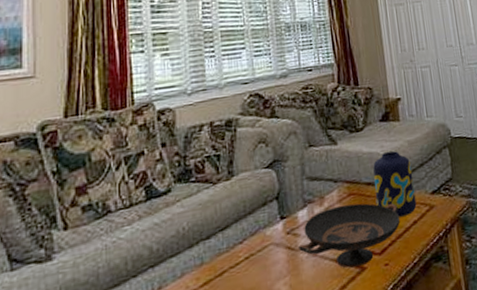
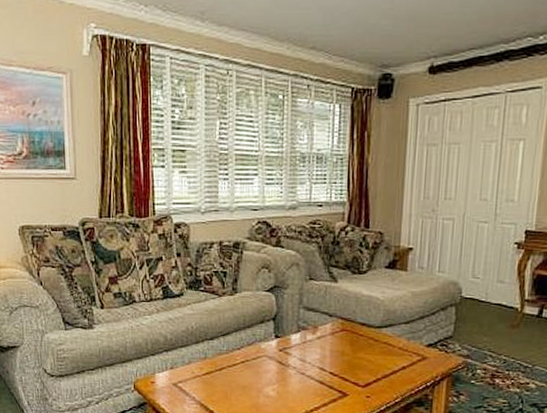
decorative bowl: present [298,203,400,269] -> none [288,337,389,393]
vase: present [373,151,417,217] -> none [367,299,411,360]

